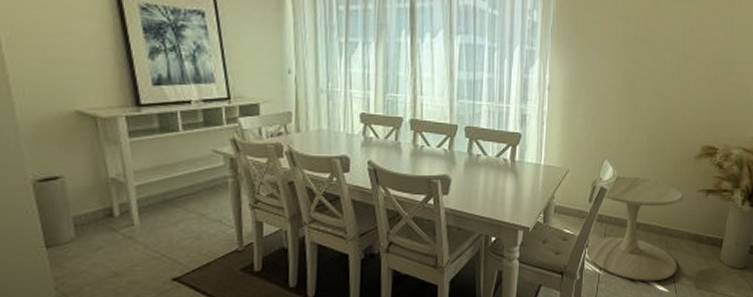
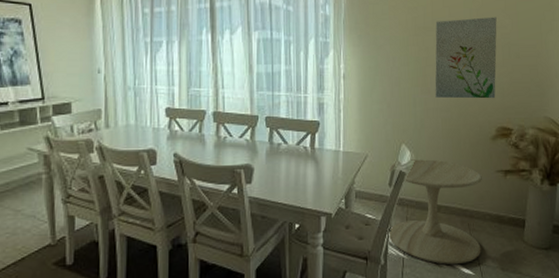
wall art: none [642,31,711,117] -> present [435,17,497,99]

